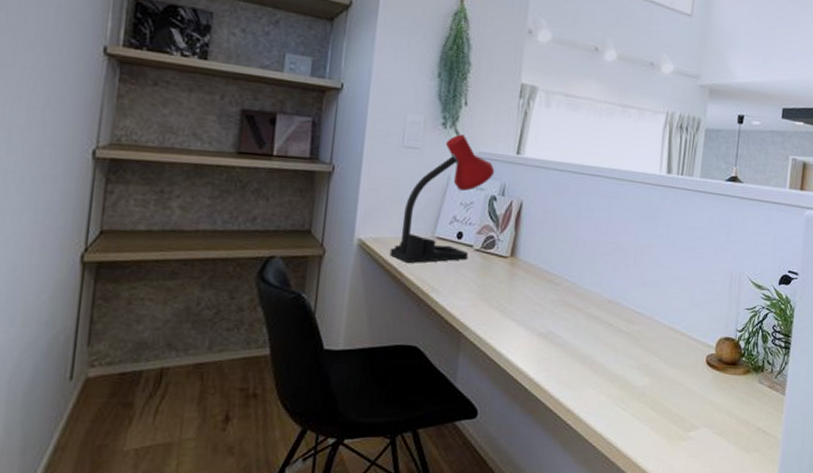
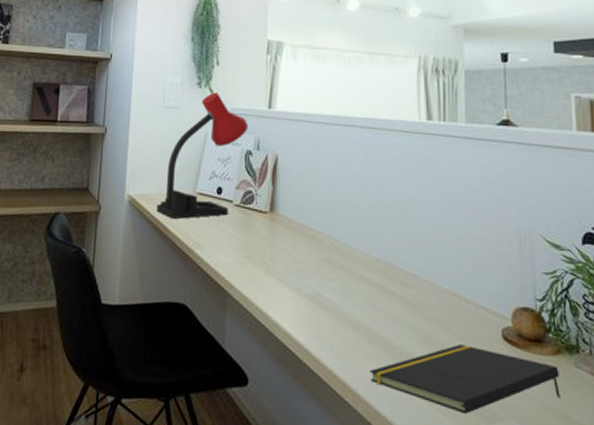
notepad: none [591,370,746,426] -> present [370,344,560,414]

